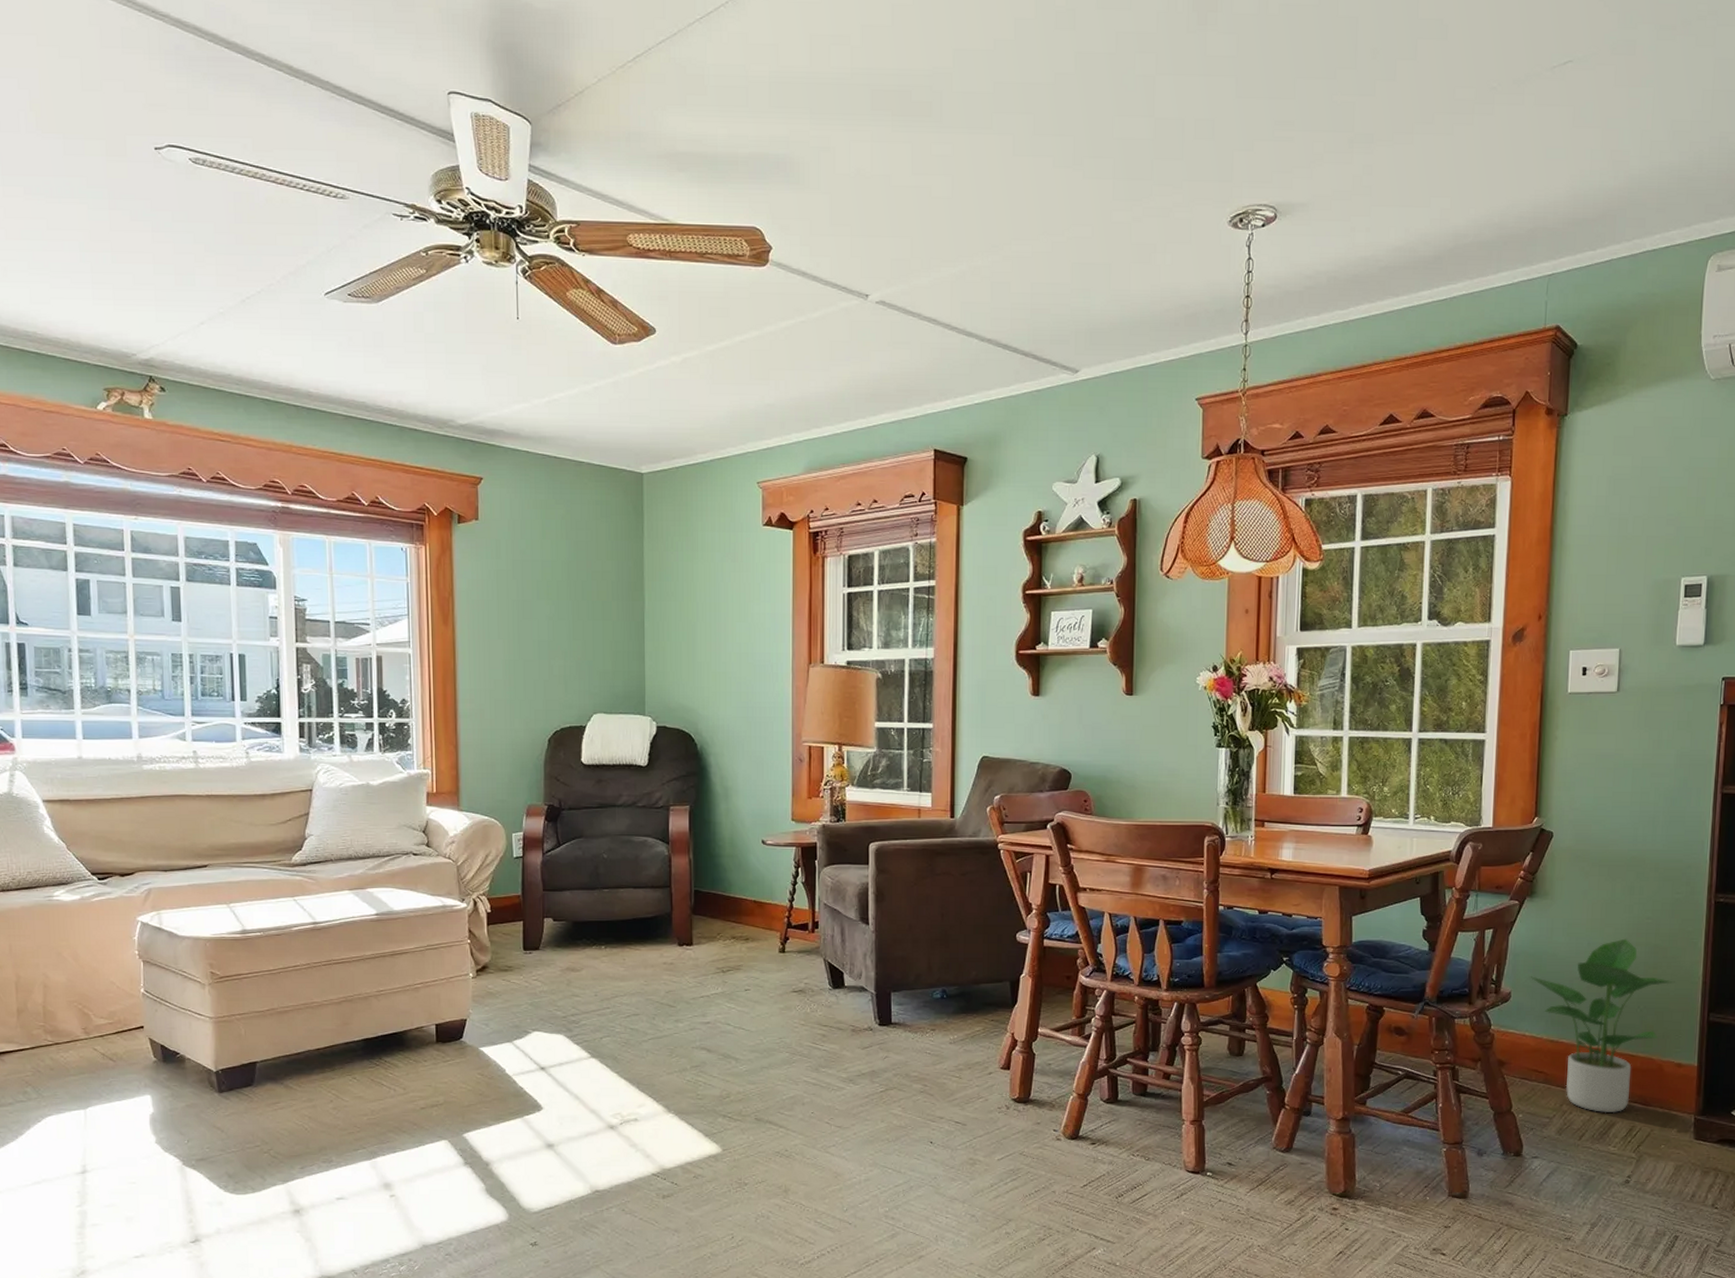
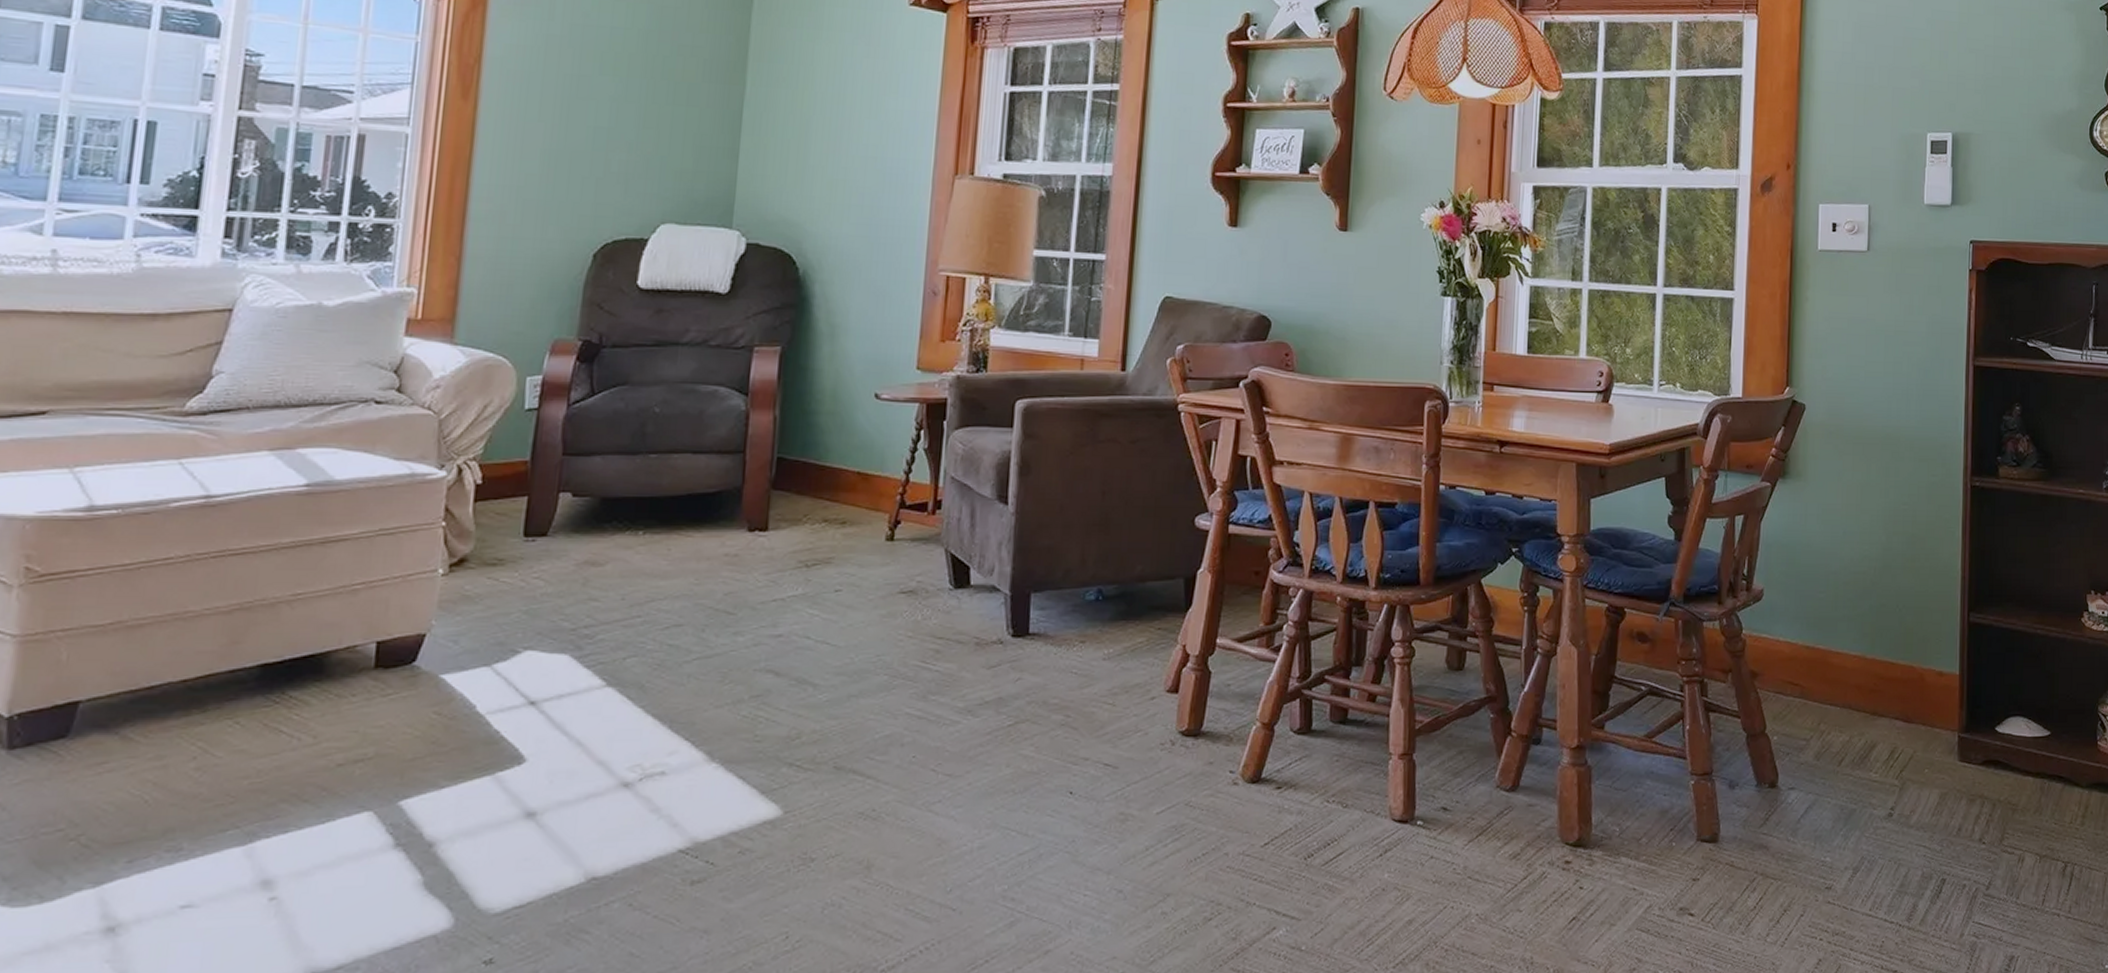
potted plant: present [1531,938,1675,1113] -> none [1784,527,1934,733]

